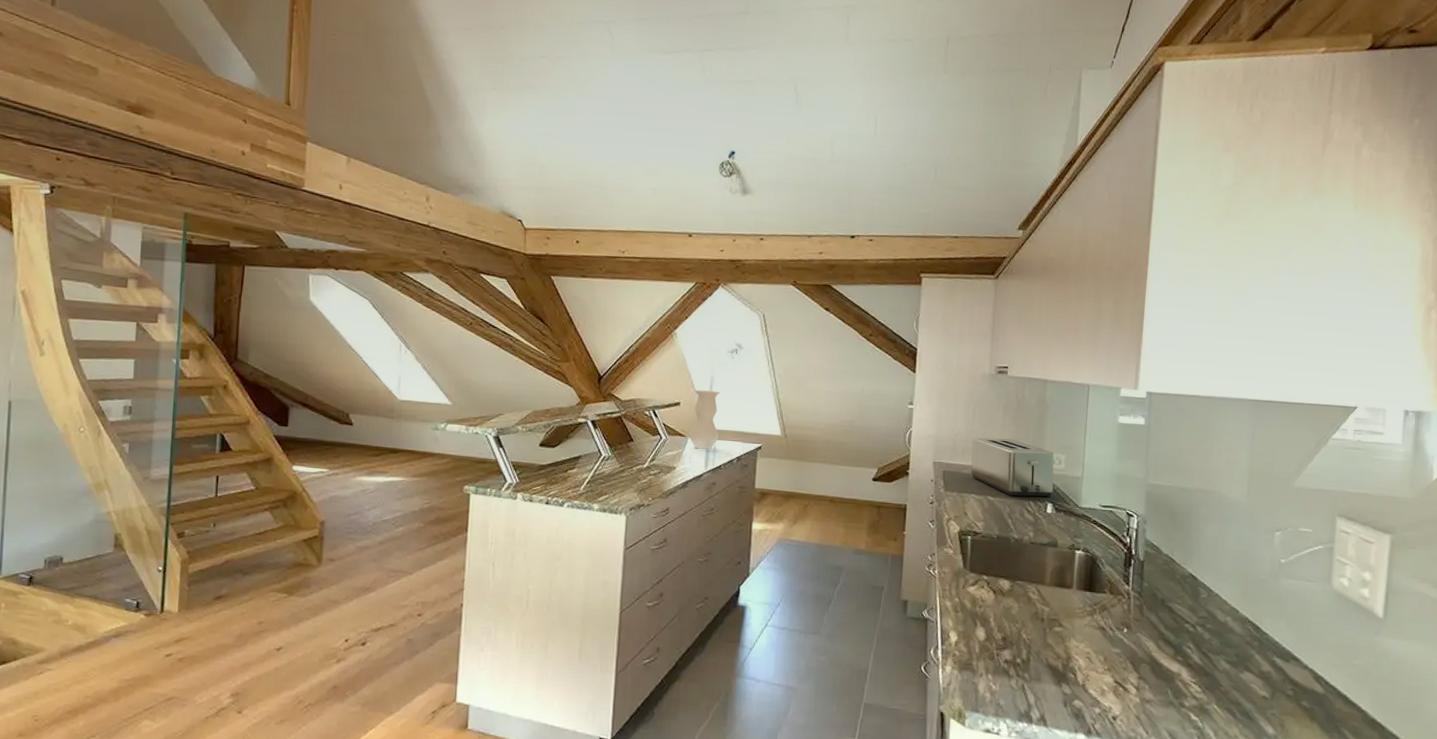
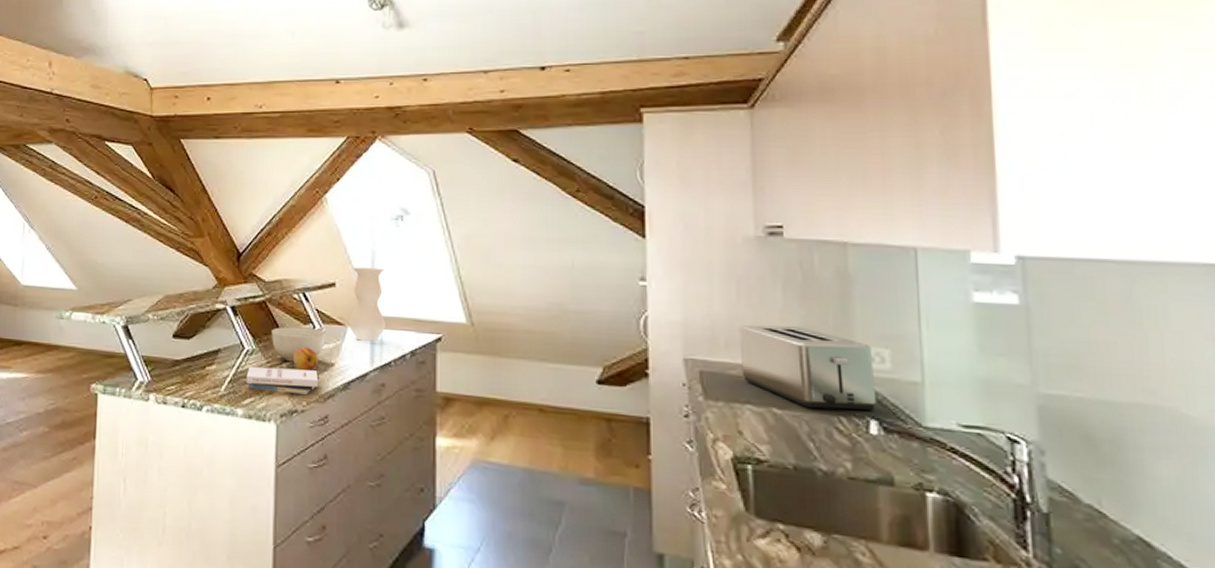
books: none [602,469,664,492] -> present [246,366,320,395]
bowl: none [625,437,670,466] -> present [271,326,325,362]
fruit: none [642,454,664,474] -> present [293,347,319,372]

